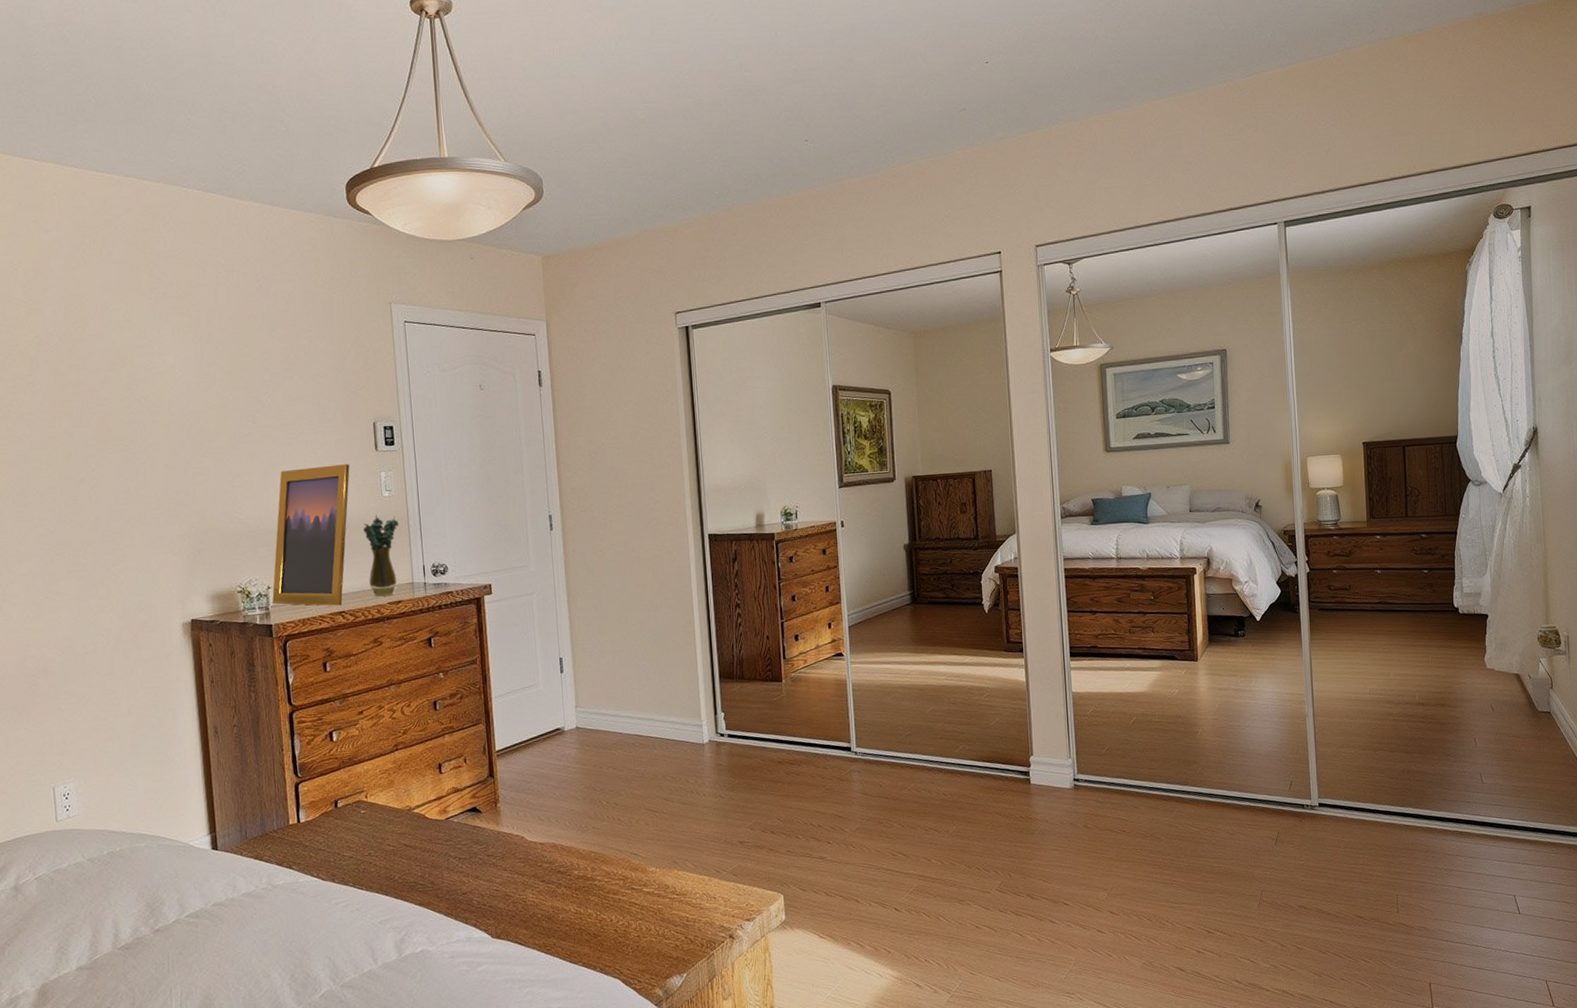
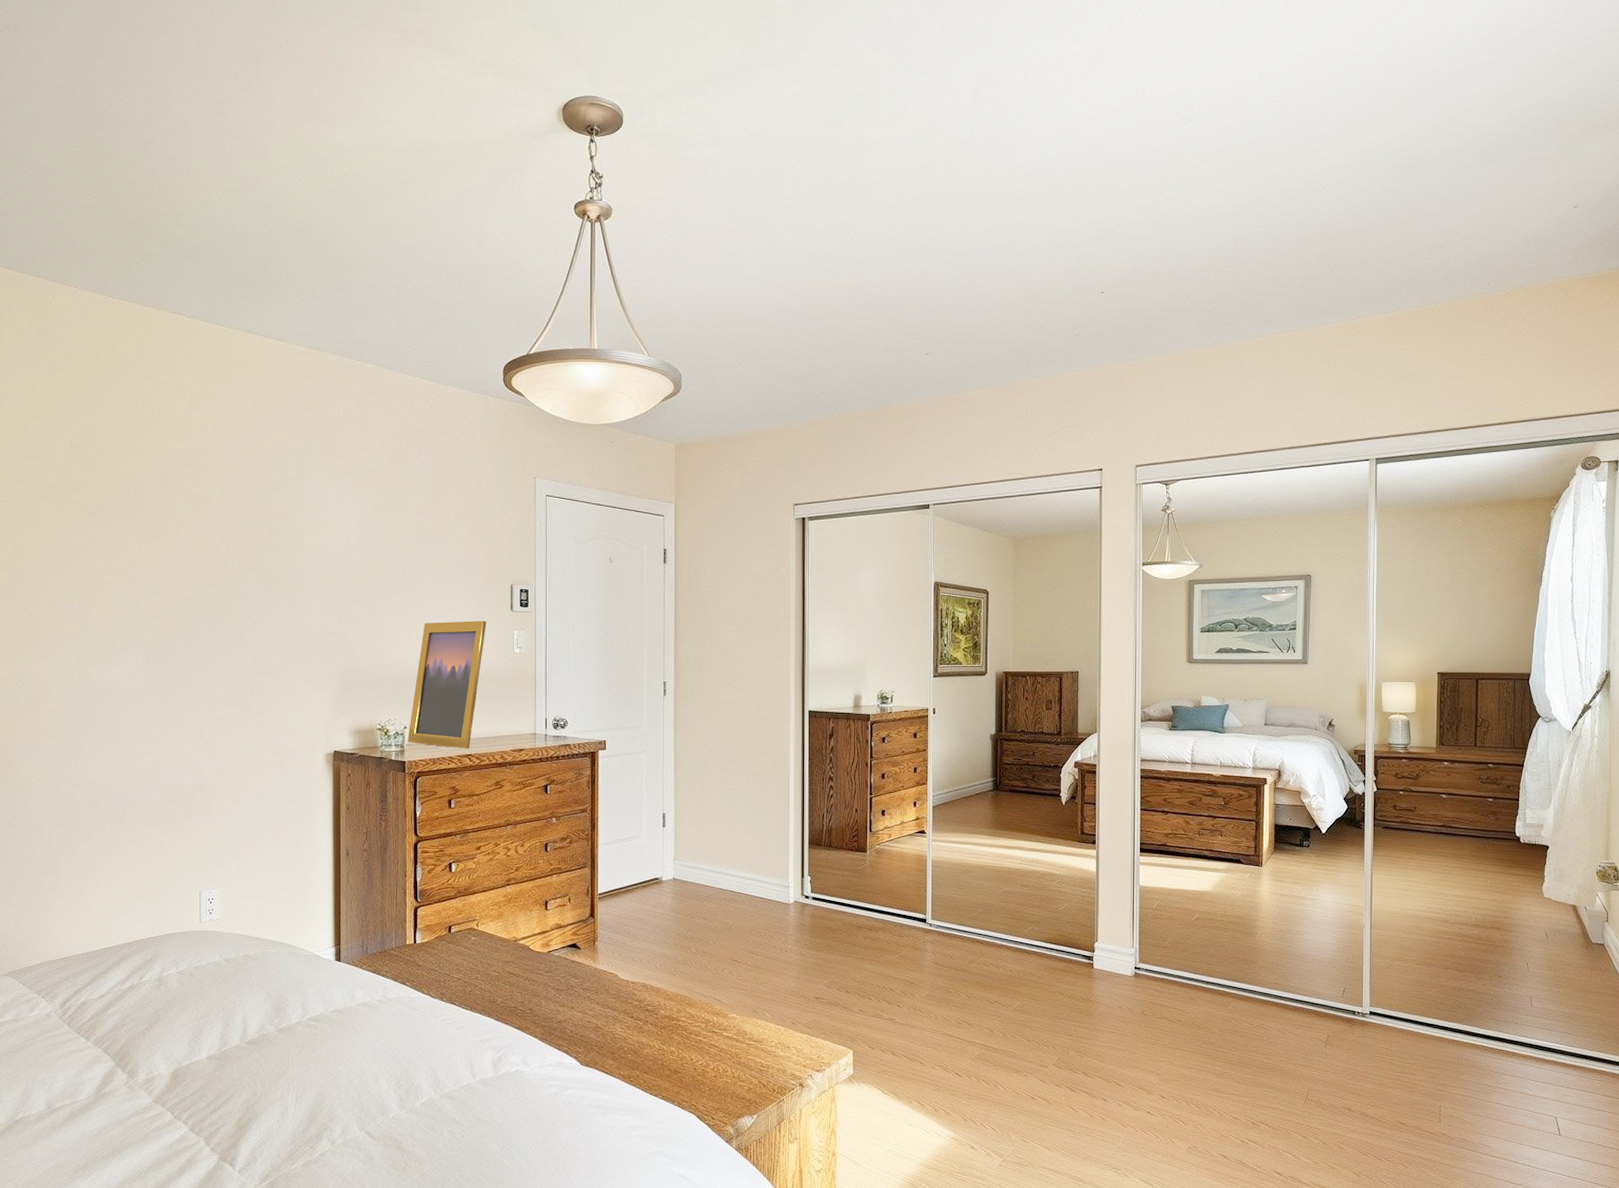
vase: present [363,514,399,597] -> none [494,669,527,744]

